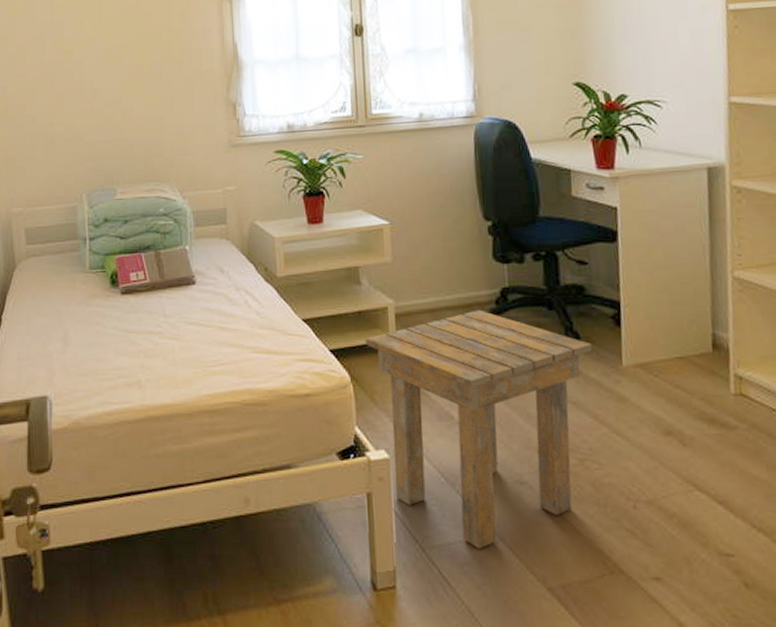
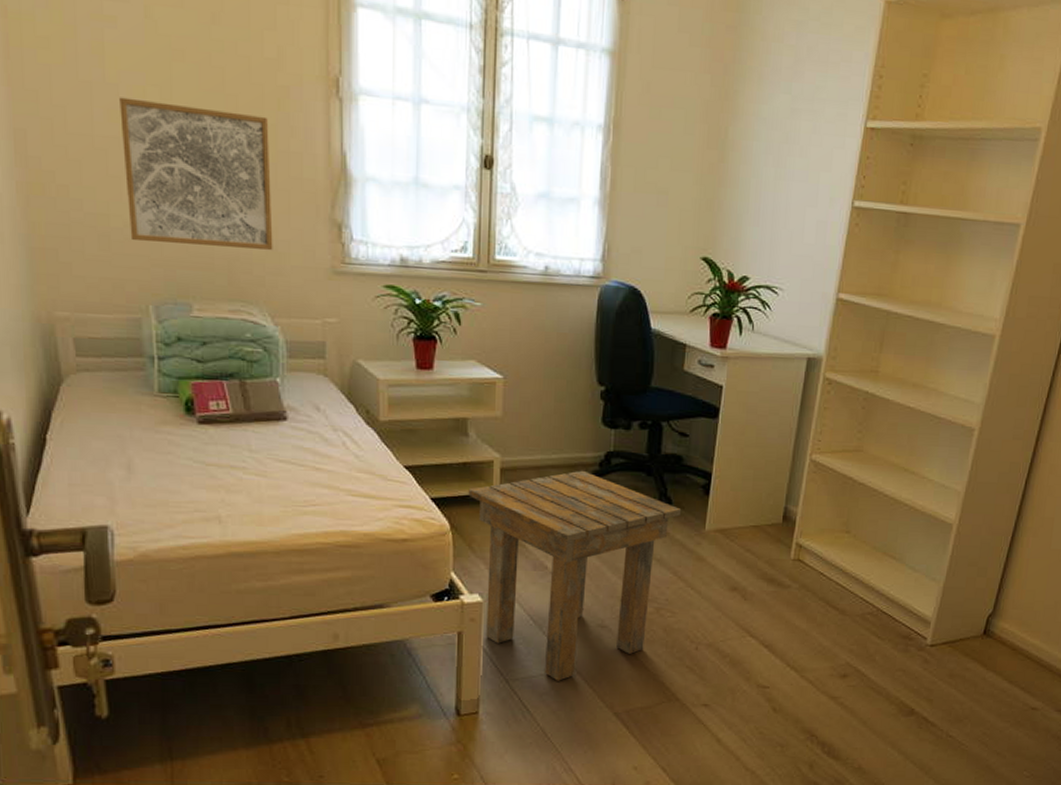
wall art: none [63,26,180,141] -> present [119,97,273,250]

